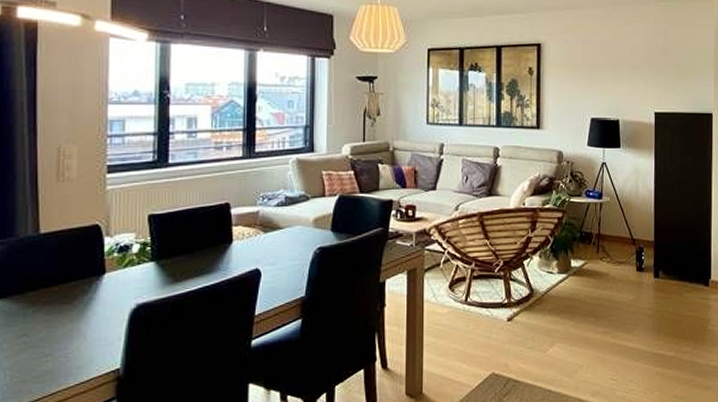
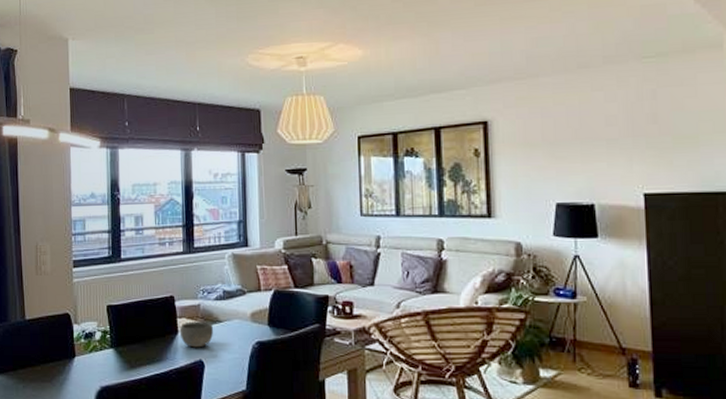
bowl: none [236,229,273,257] -> present [180,321,214,348]

